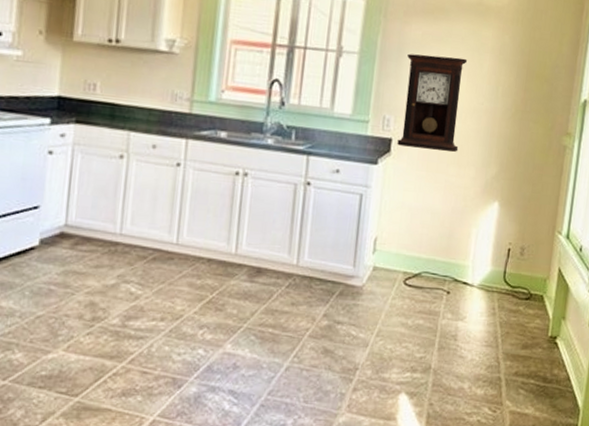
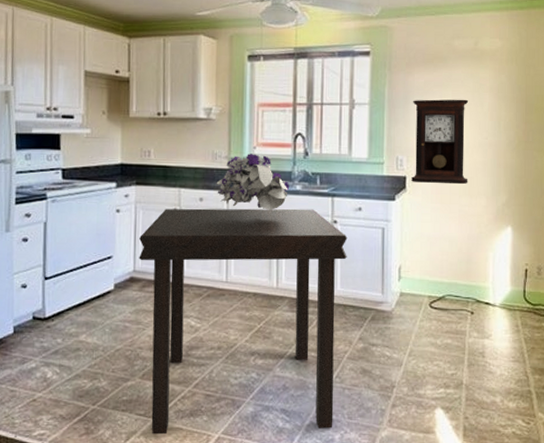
dining table: none [72,154,321,416] -> present [139,208,348,435]
bouquet: none [173,97,260,165] -> present [216,154,290,210]

